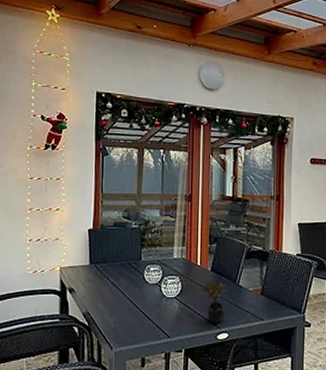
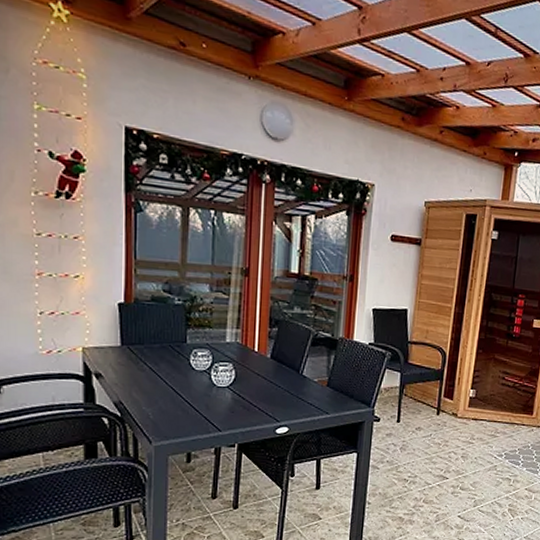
succulent plant: present [201,282,229,323] -> none [259,370,291,416]

